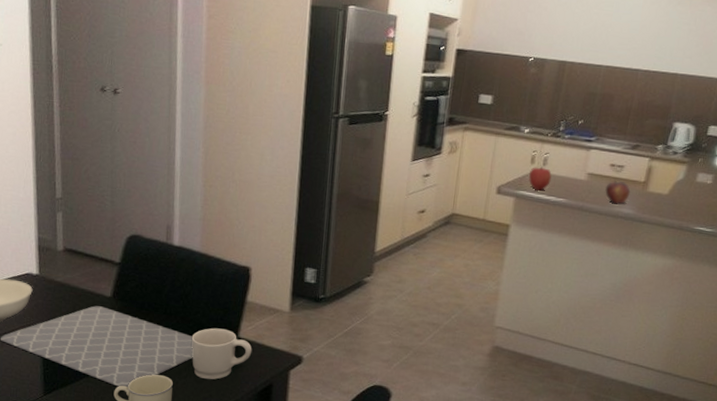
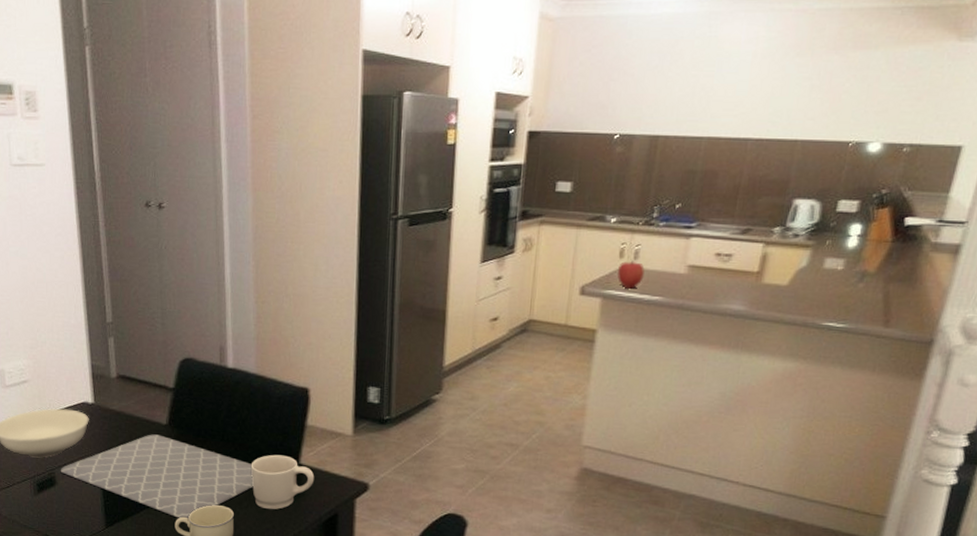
fruit: present [605,180,631,204] -> none [710,271,741,300]

